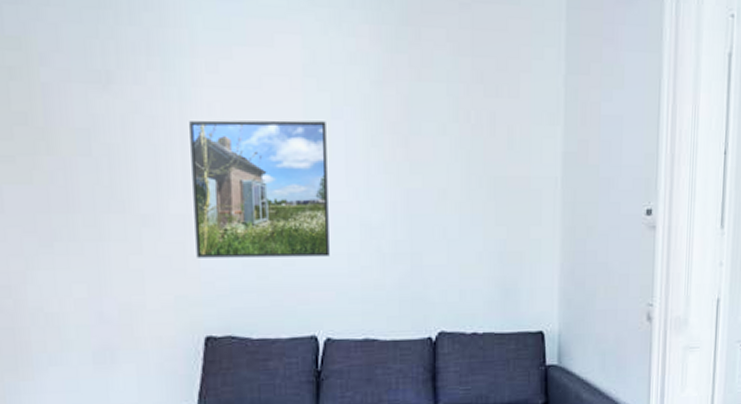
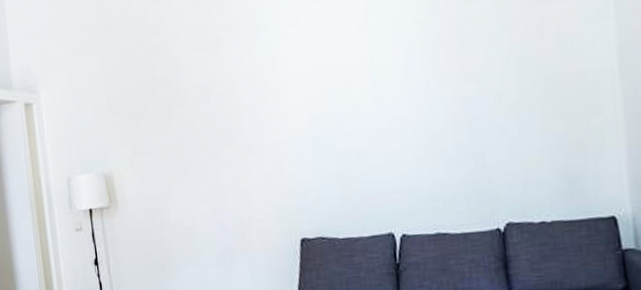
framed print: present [189,120,330,258] -> none [279,50,400,175]

